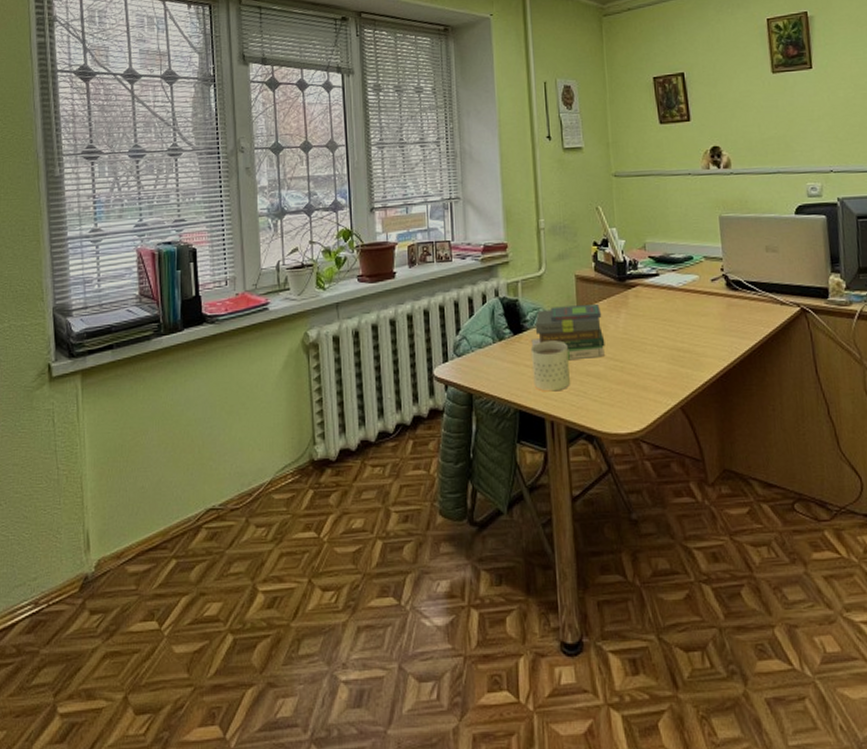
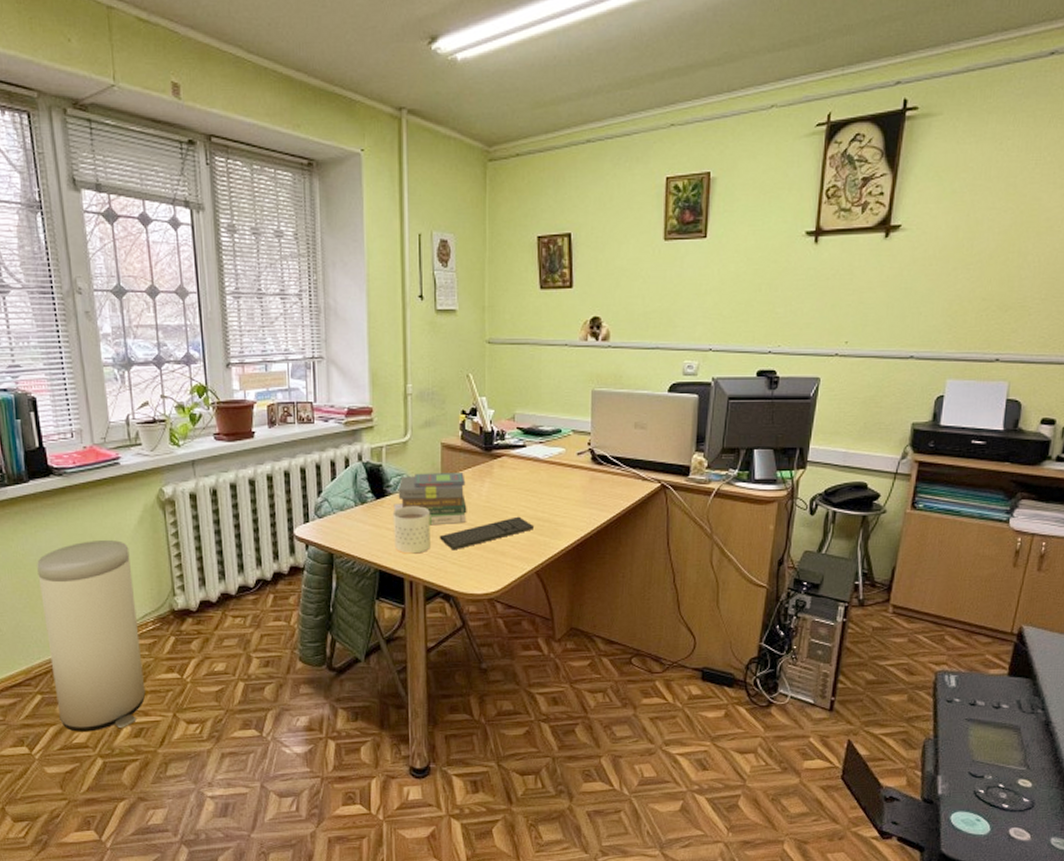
pedal bin: none [184,387,282,603] -> present [37,540,146,732]
keyboard: none [578,347,675,387] -> present [439,516,535,551]

